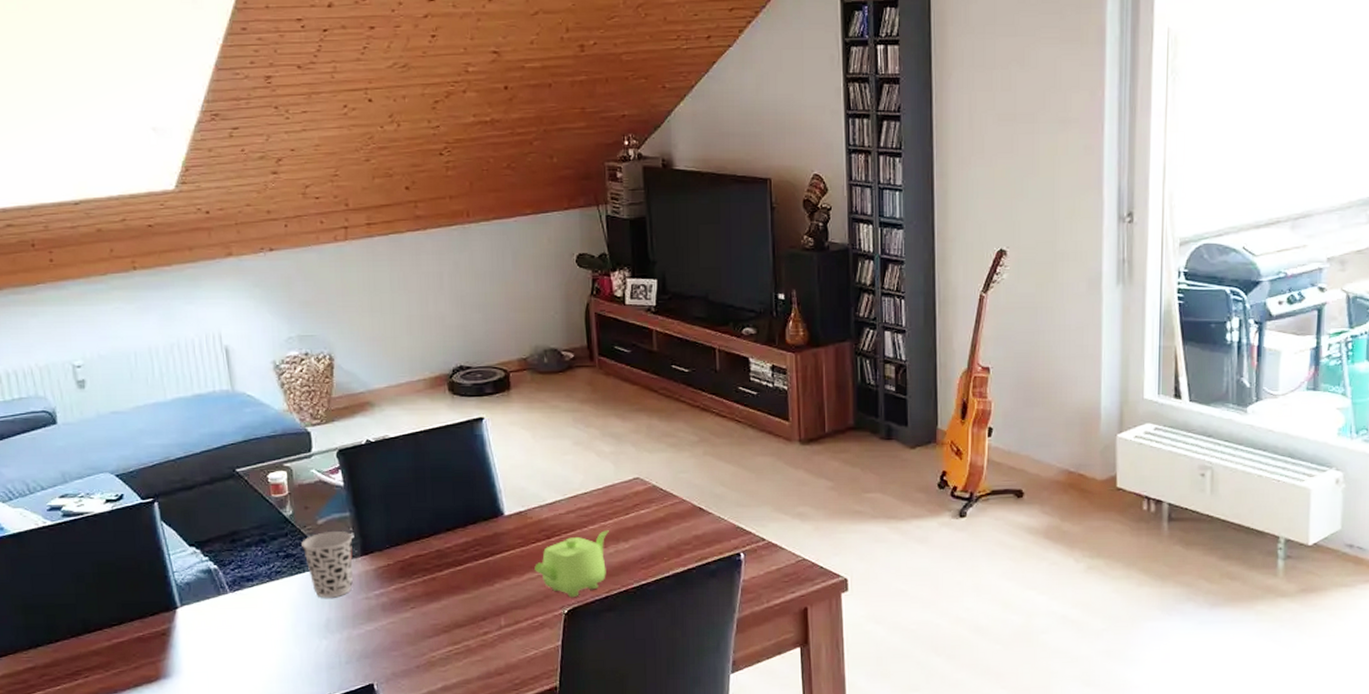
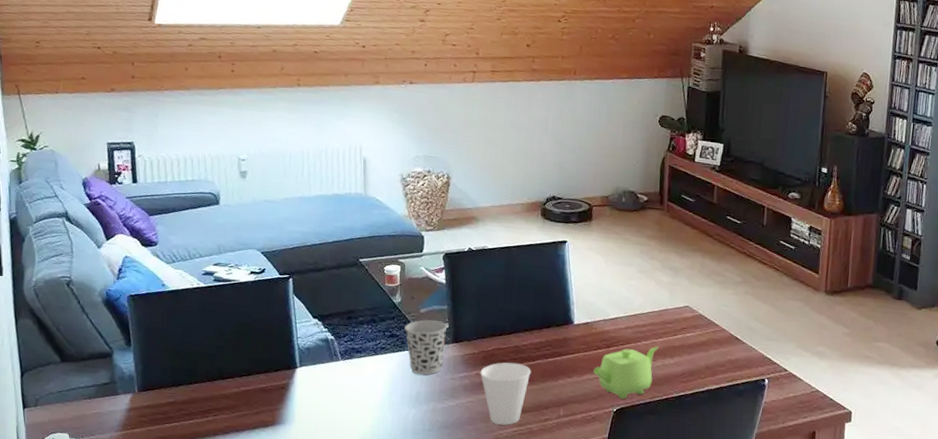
cup: none [399,570,460,647] -> present [480,362,531,426]

